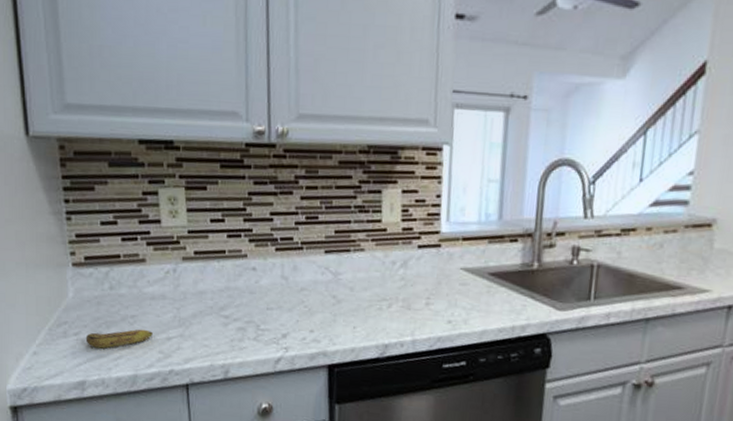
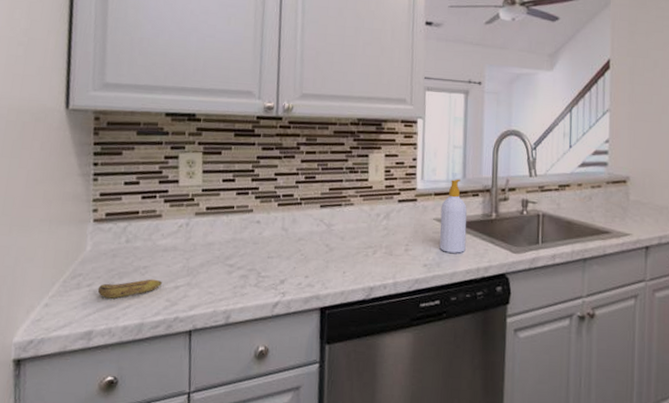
soap bottle: none [467,220,502,309] -> present [439,179,467,253]

